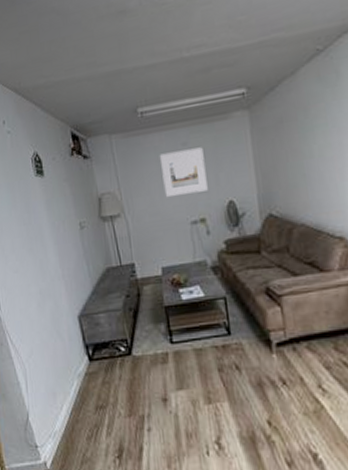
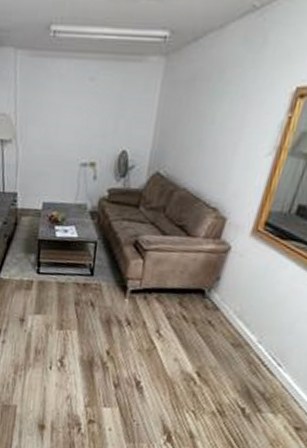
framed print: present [159,147,208,197] -> none [61,84,110,135]

